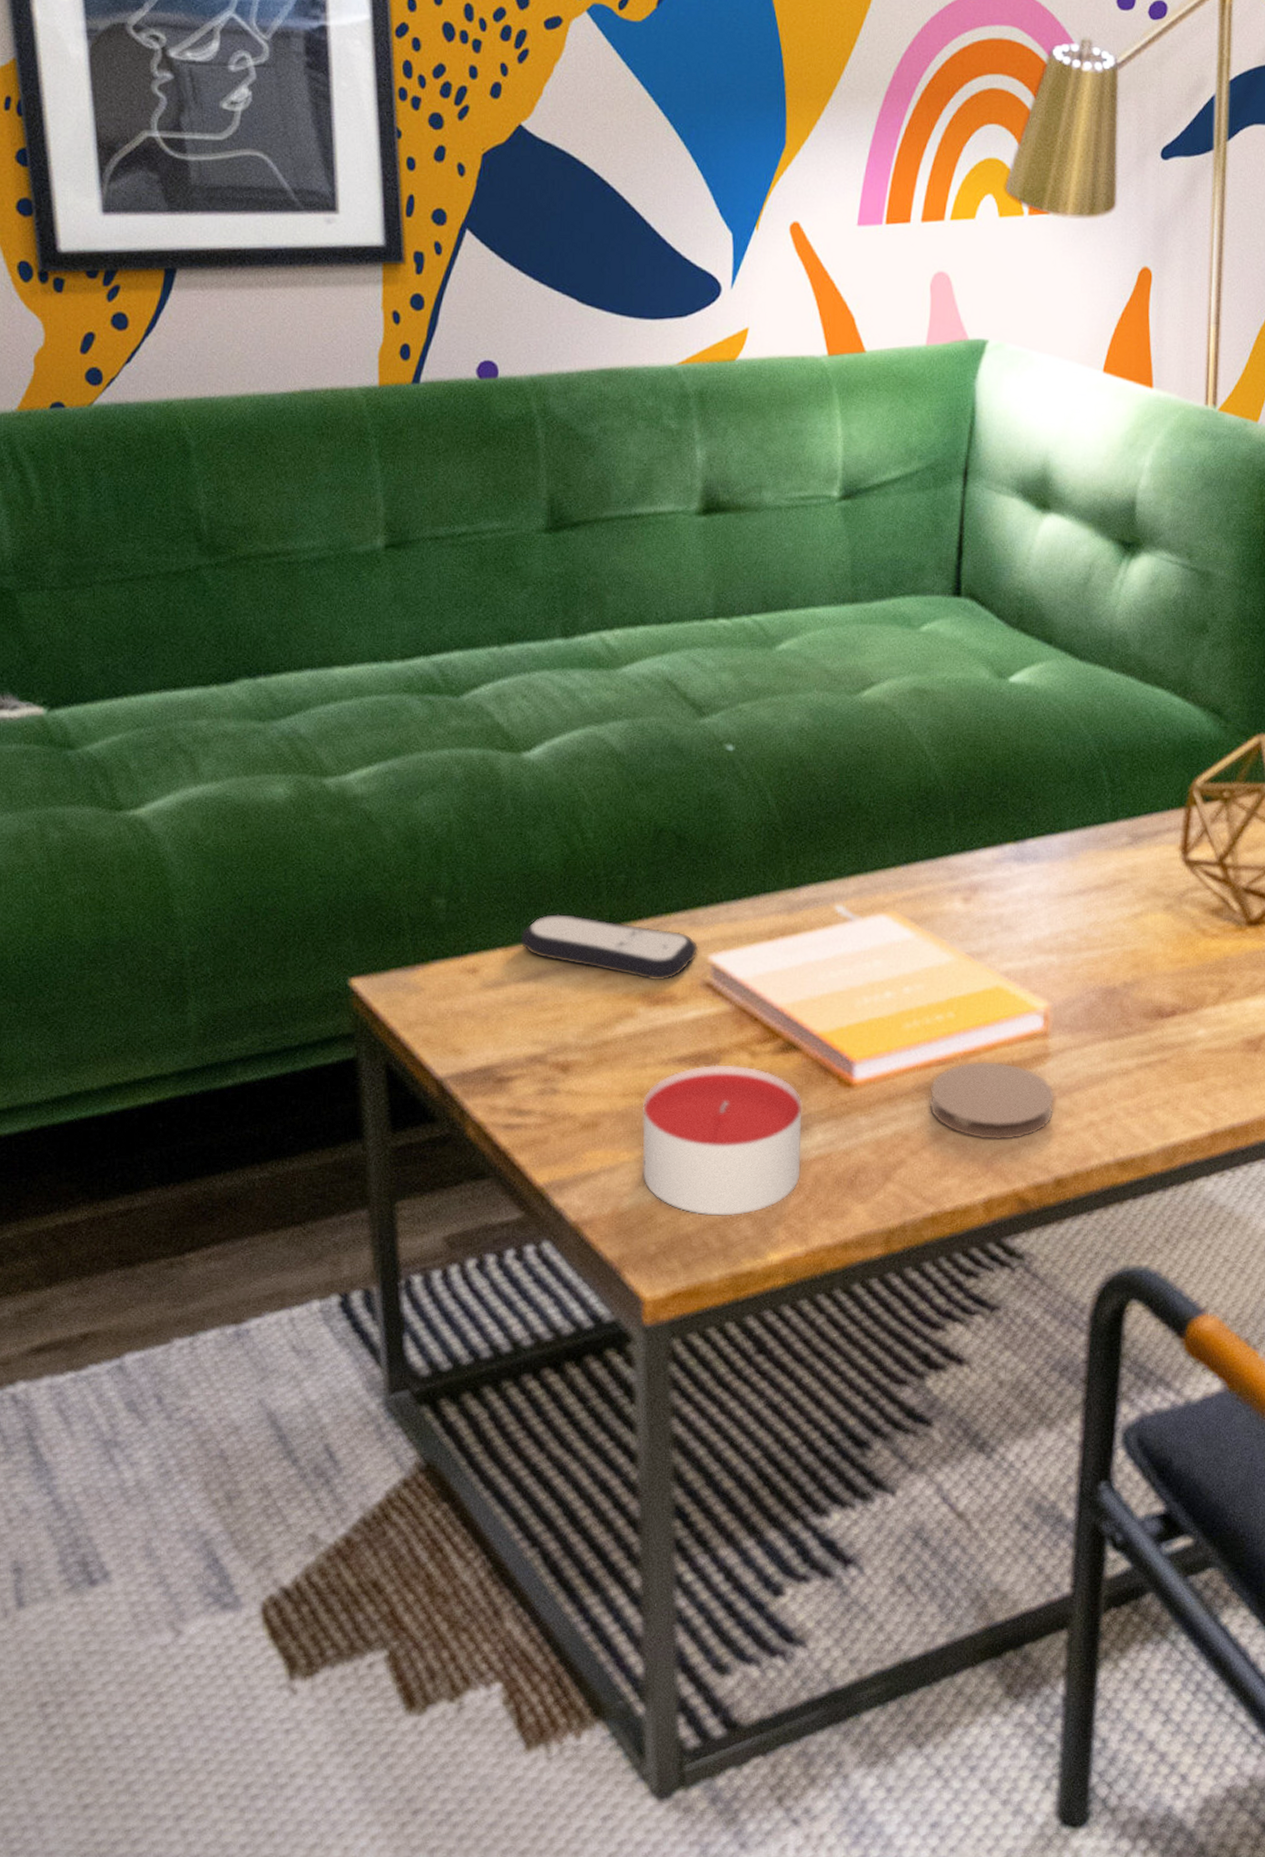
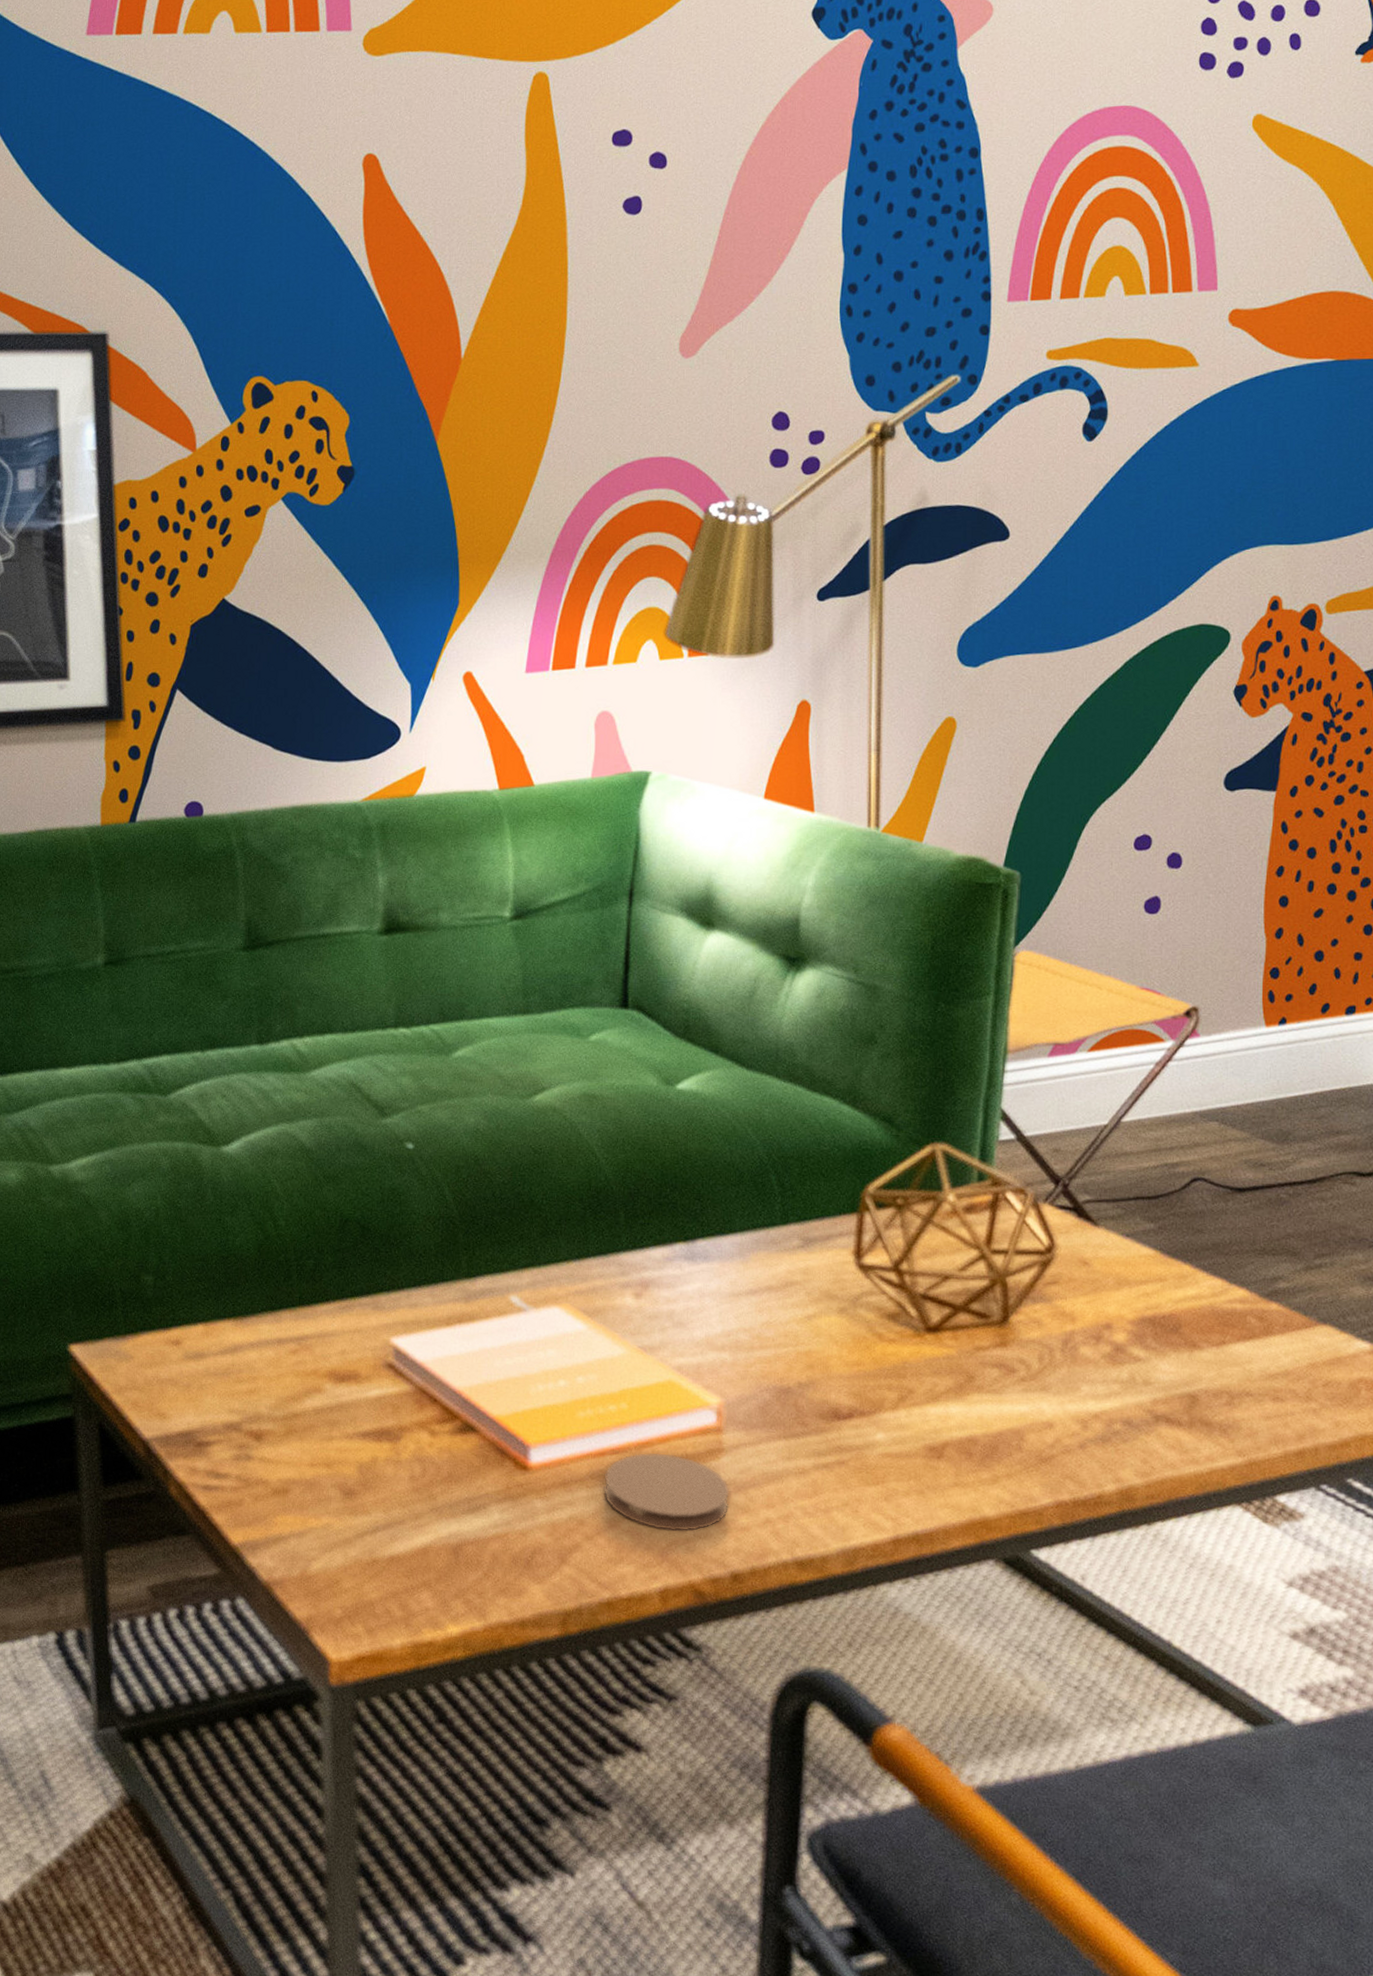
remote control: present [520,913,699,981] -> none [219,1293,381,1360]
candle: present [642,1064,803,1216] -> none [328,1441,480,1587]

